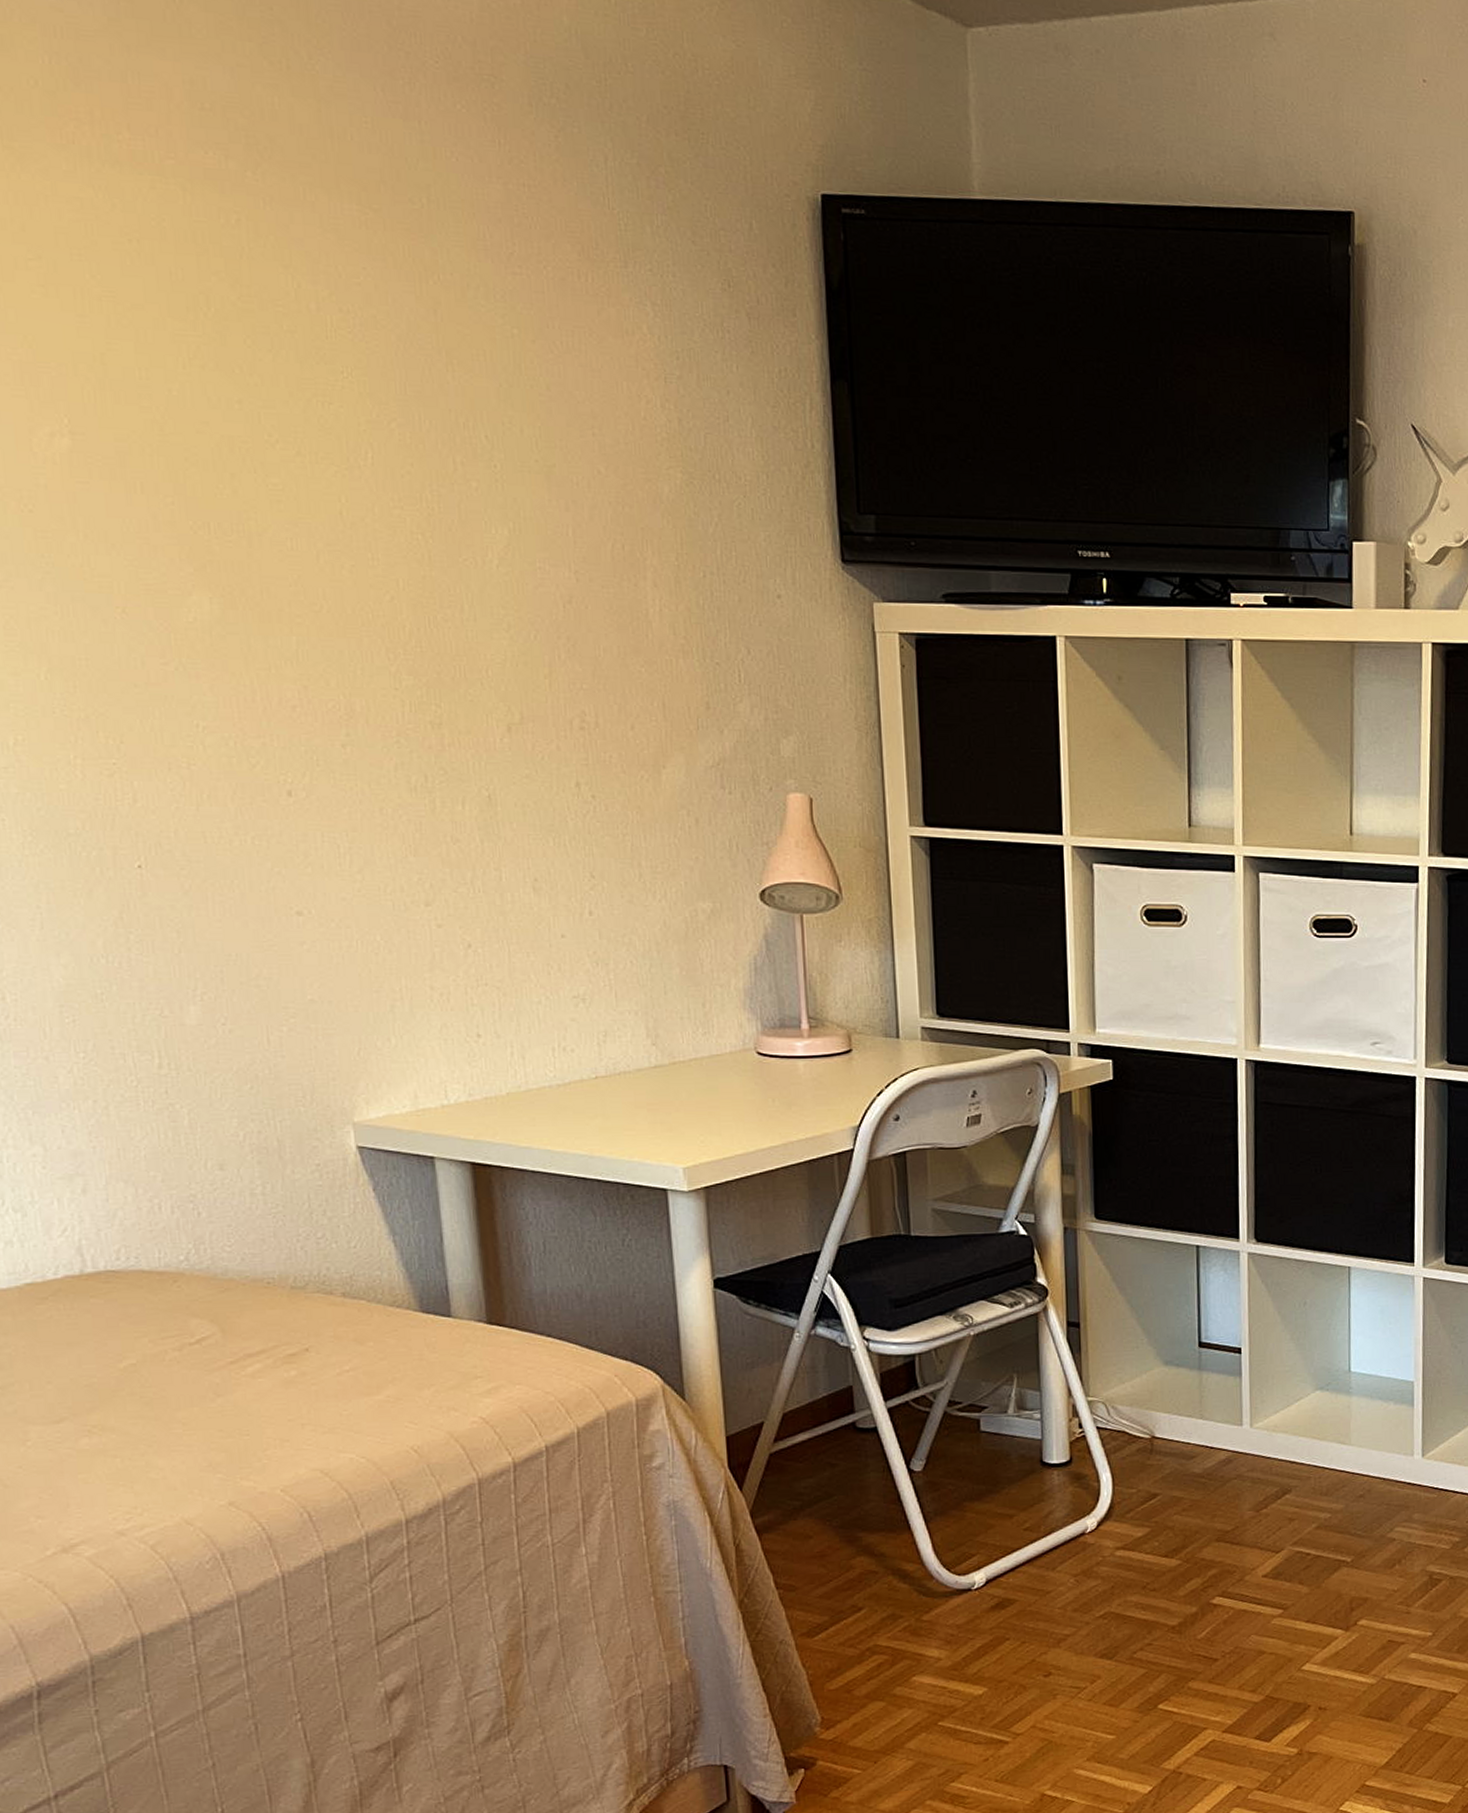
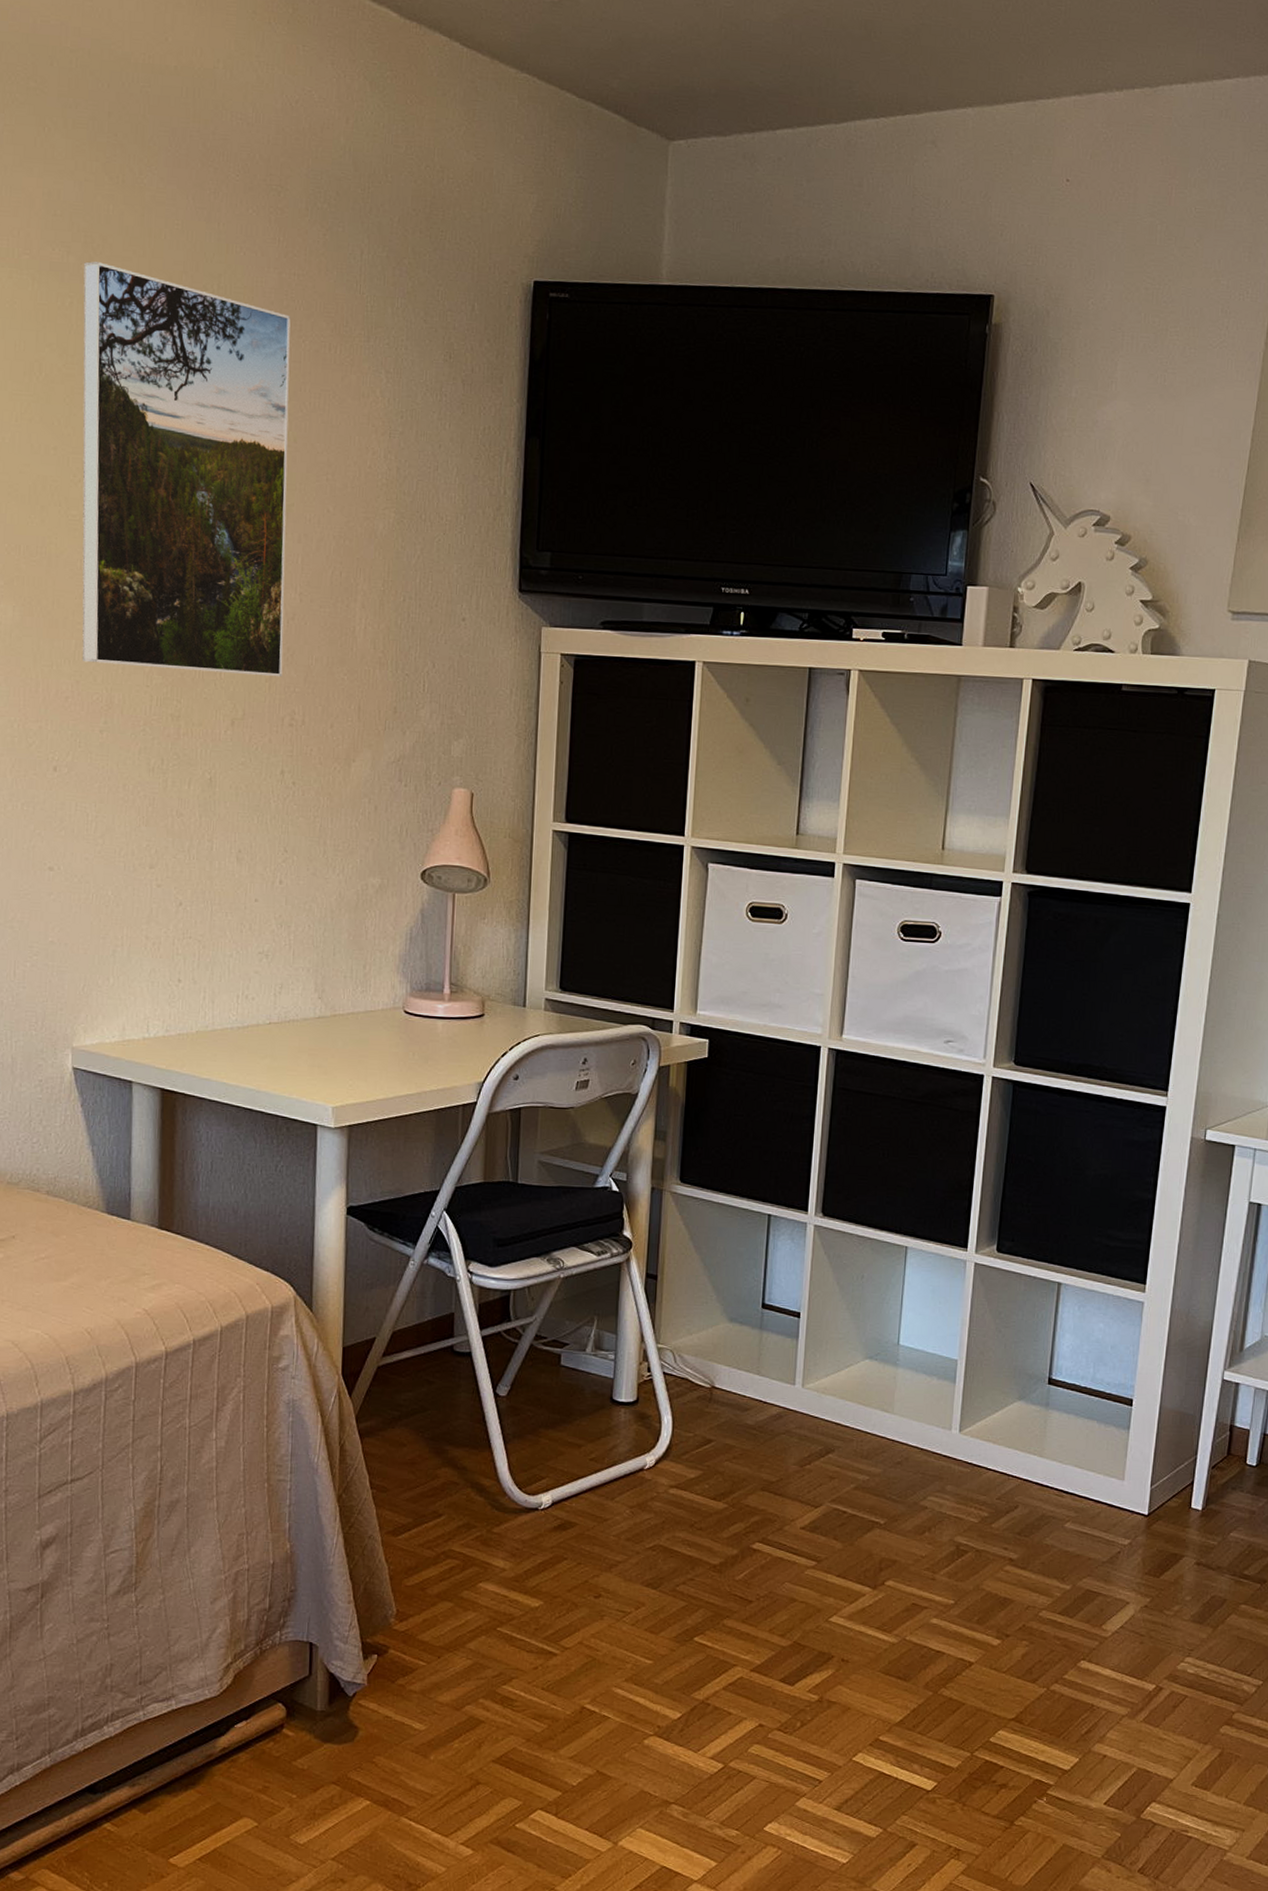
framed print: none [249,168,564,672] -> present [82,261,291,677]

